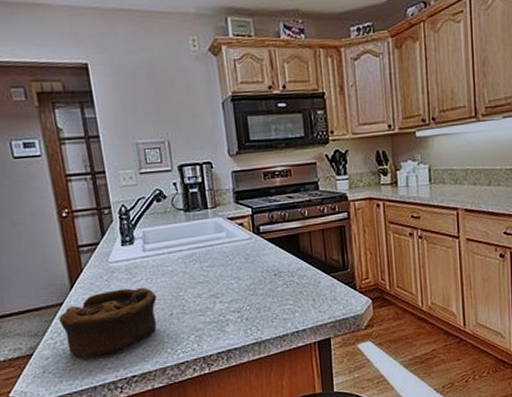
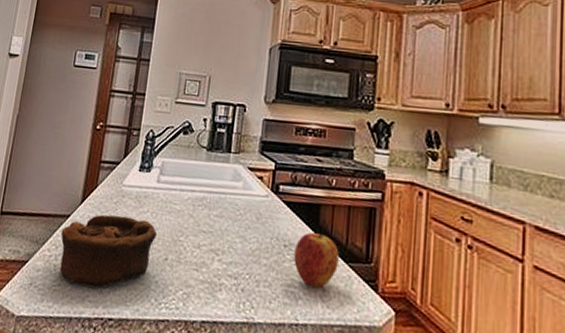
apple: none [284,256,322,301] -> present [294,232,339,288]

